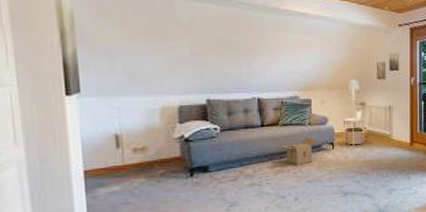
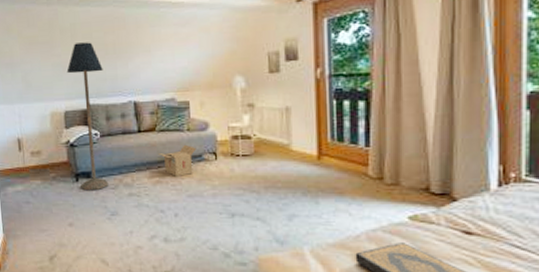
floor lamp: none [183,38,228,185] -> present [66,42,109,191]

